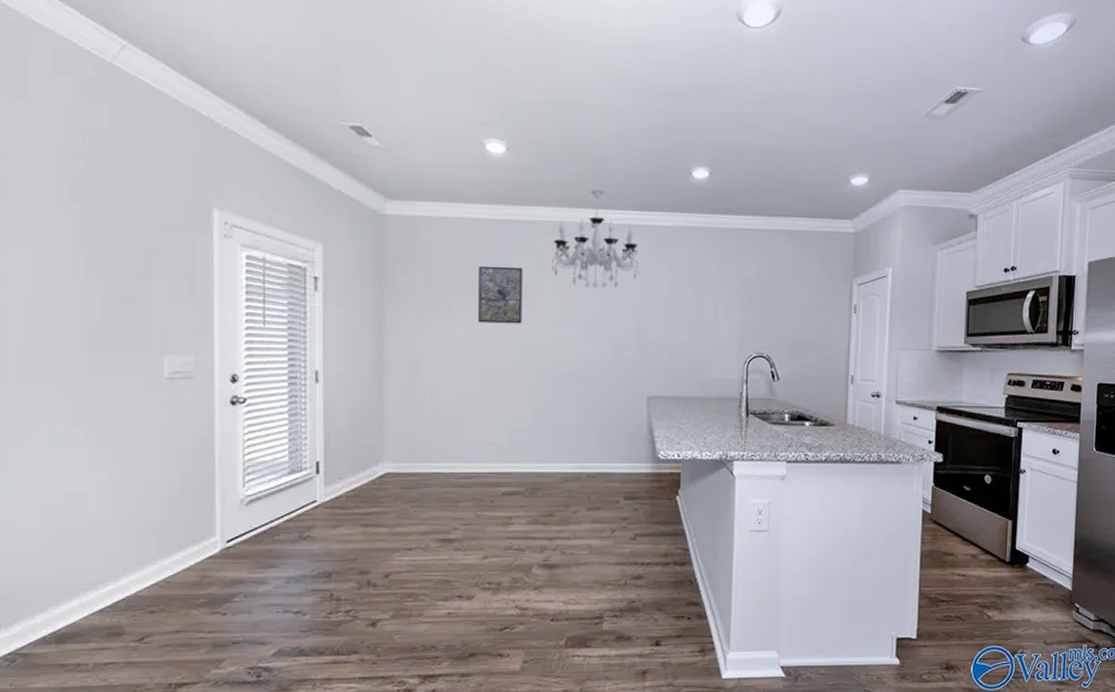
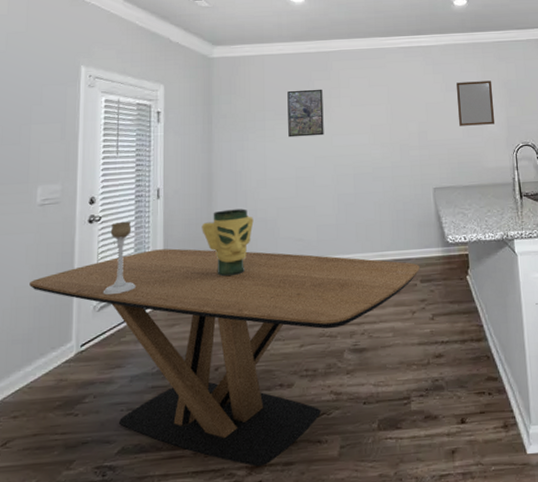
dining table: none [161,441,624,677] -> present [29,248,420,467]
candle holder: none [251,406,291,489] -> present [102,221,136,295]
vase: none [370,402,433,478] -> present [202,208,254,277]
chandelier: present [552,189,639,288] -> none [346,22,417,101]
home mirror: none [684,274,729,329] -> present [455,80,495,126]

